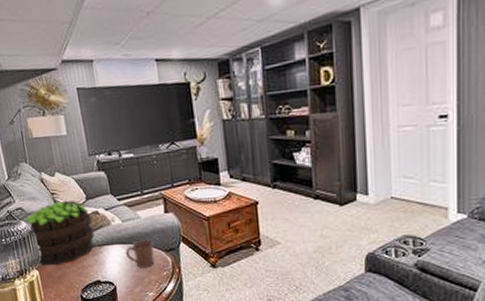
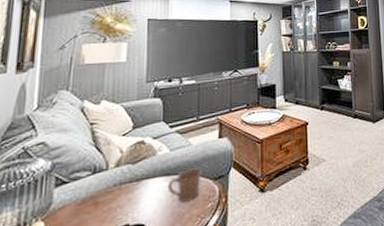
potted plant: present [23,200,95,266] -> none [42,130,135,215]

